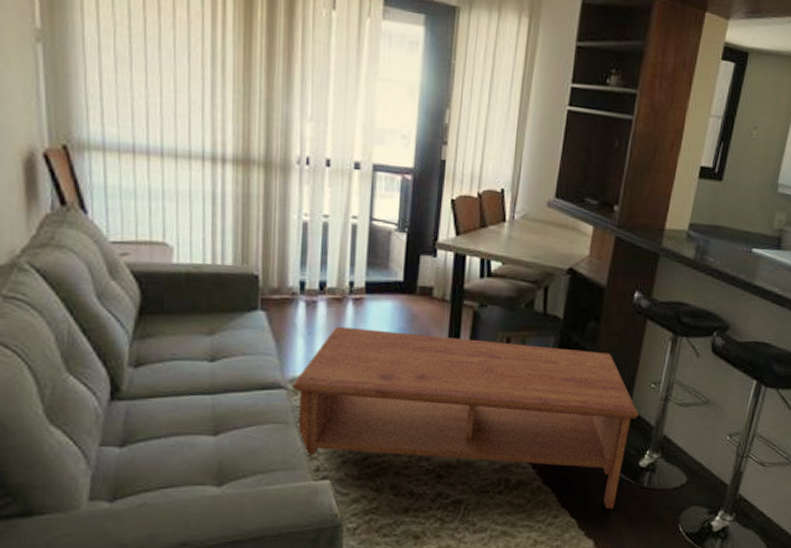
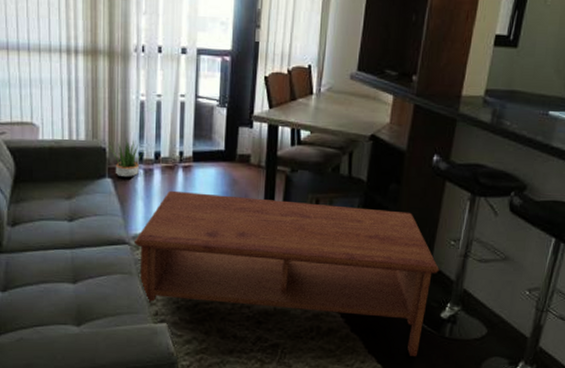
potted plant: none [262,263,308,311] -> present [108,137,146,178]

